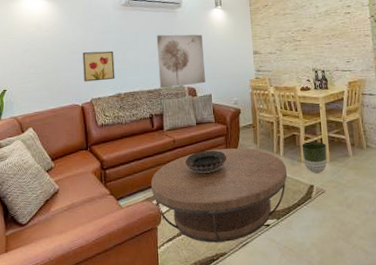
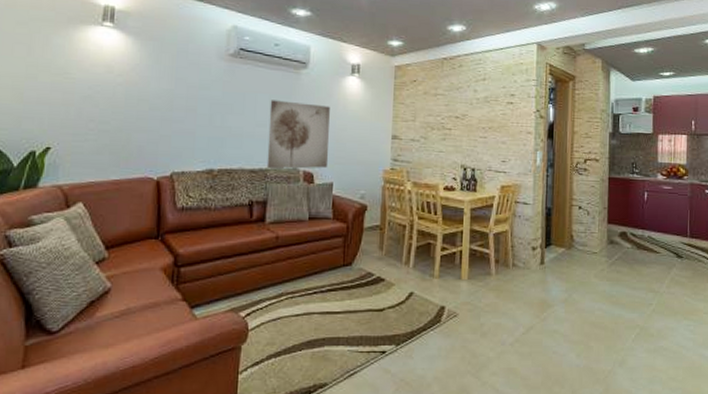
wall art: present [82,50,115,82] -> none [165,110,210,150]
coffee table: present [150,148,287,243] -> none [239,252,415,370]
decorative bowl: present [185,150,227,173] -> none [288,253,343,281]
planter: present [301,141,327,173] -> none [436,253,466,292]

